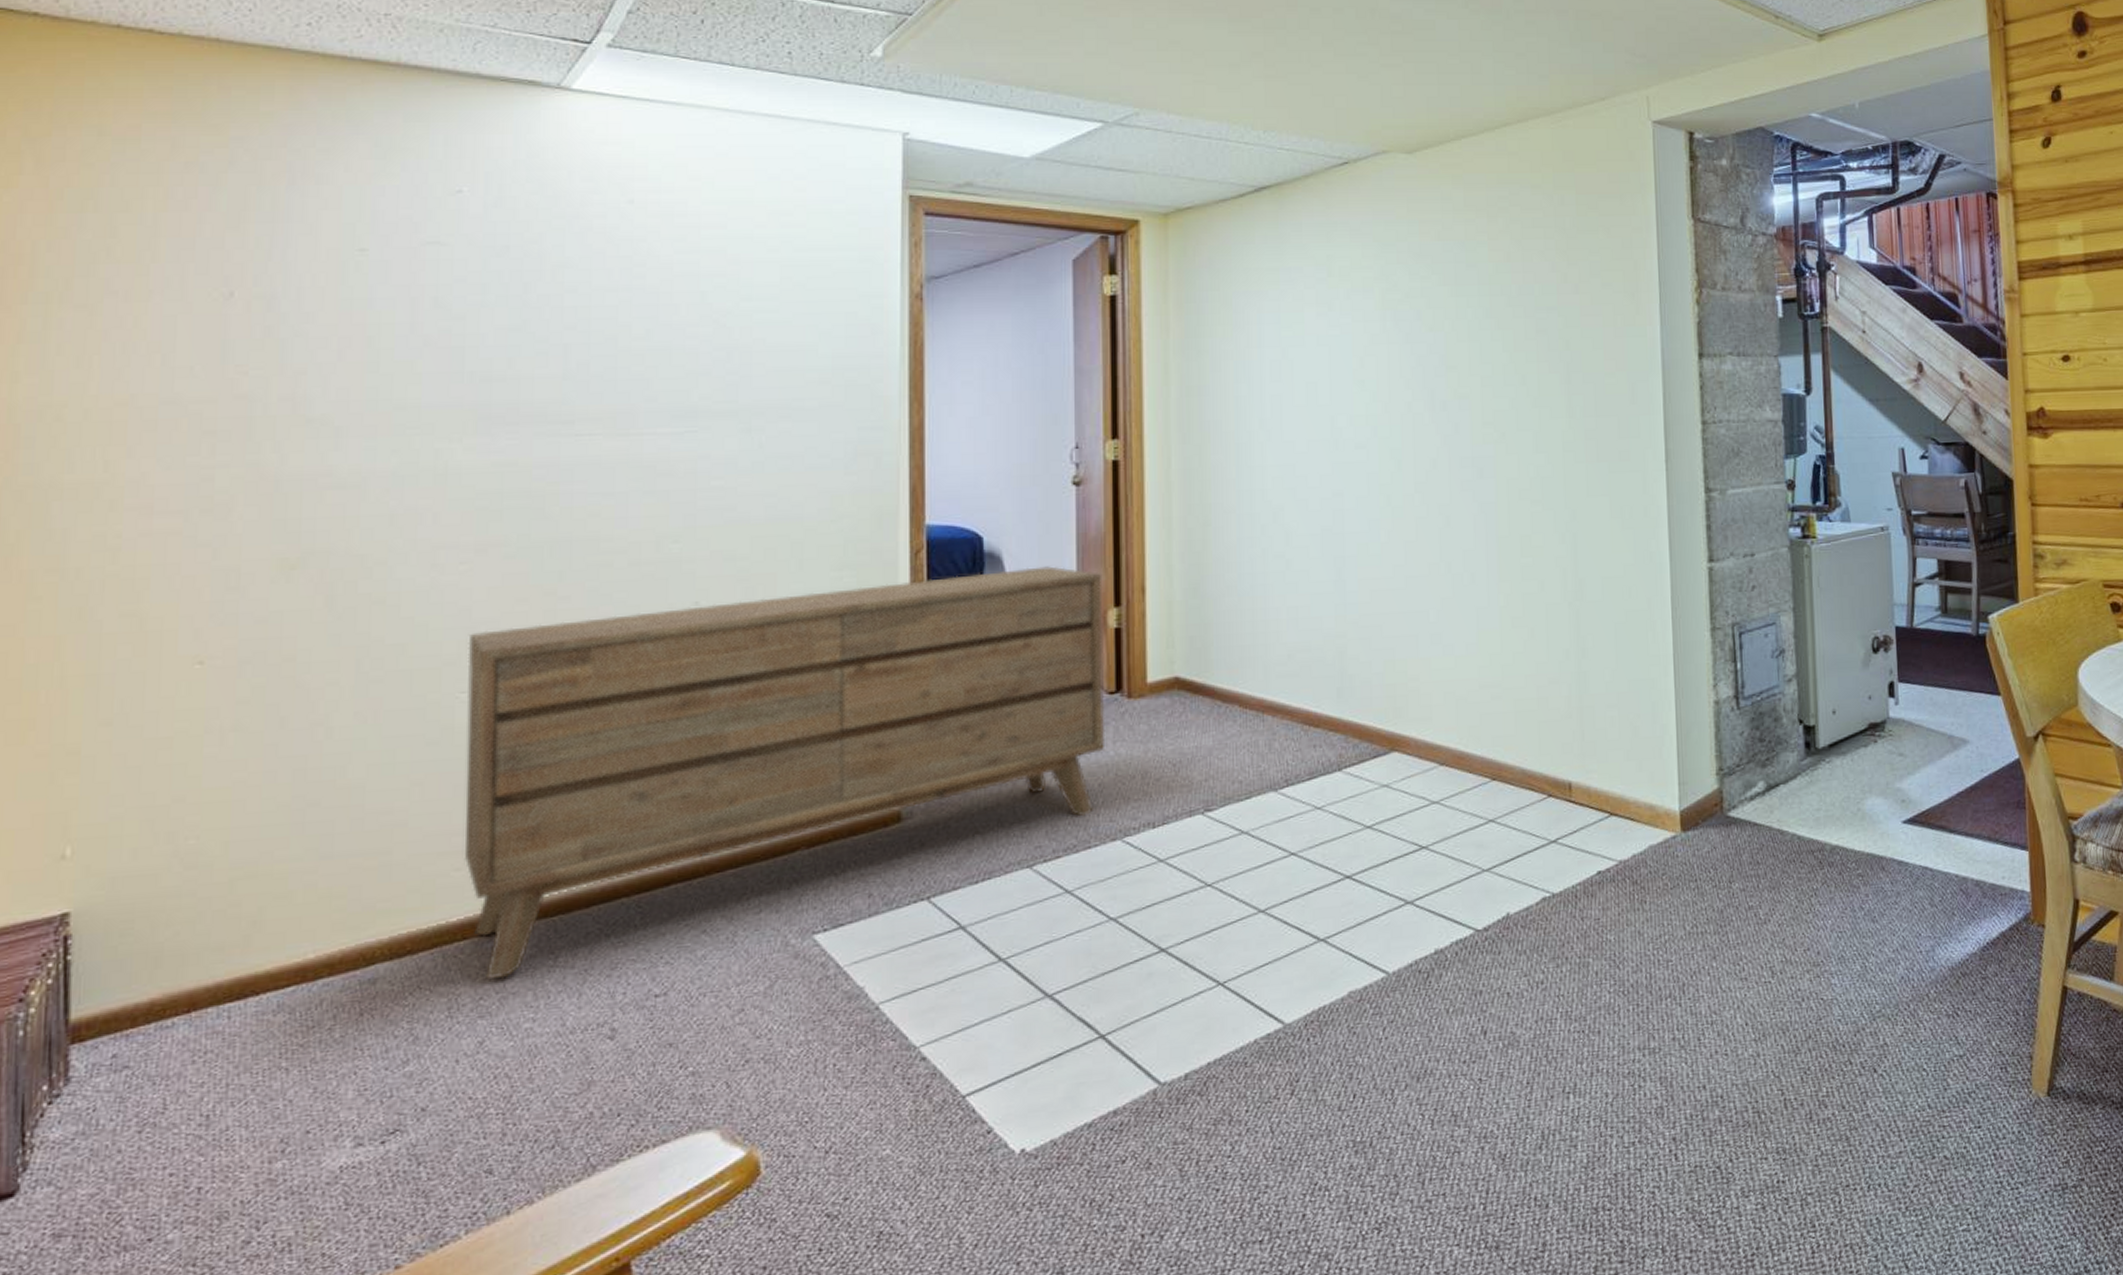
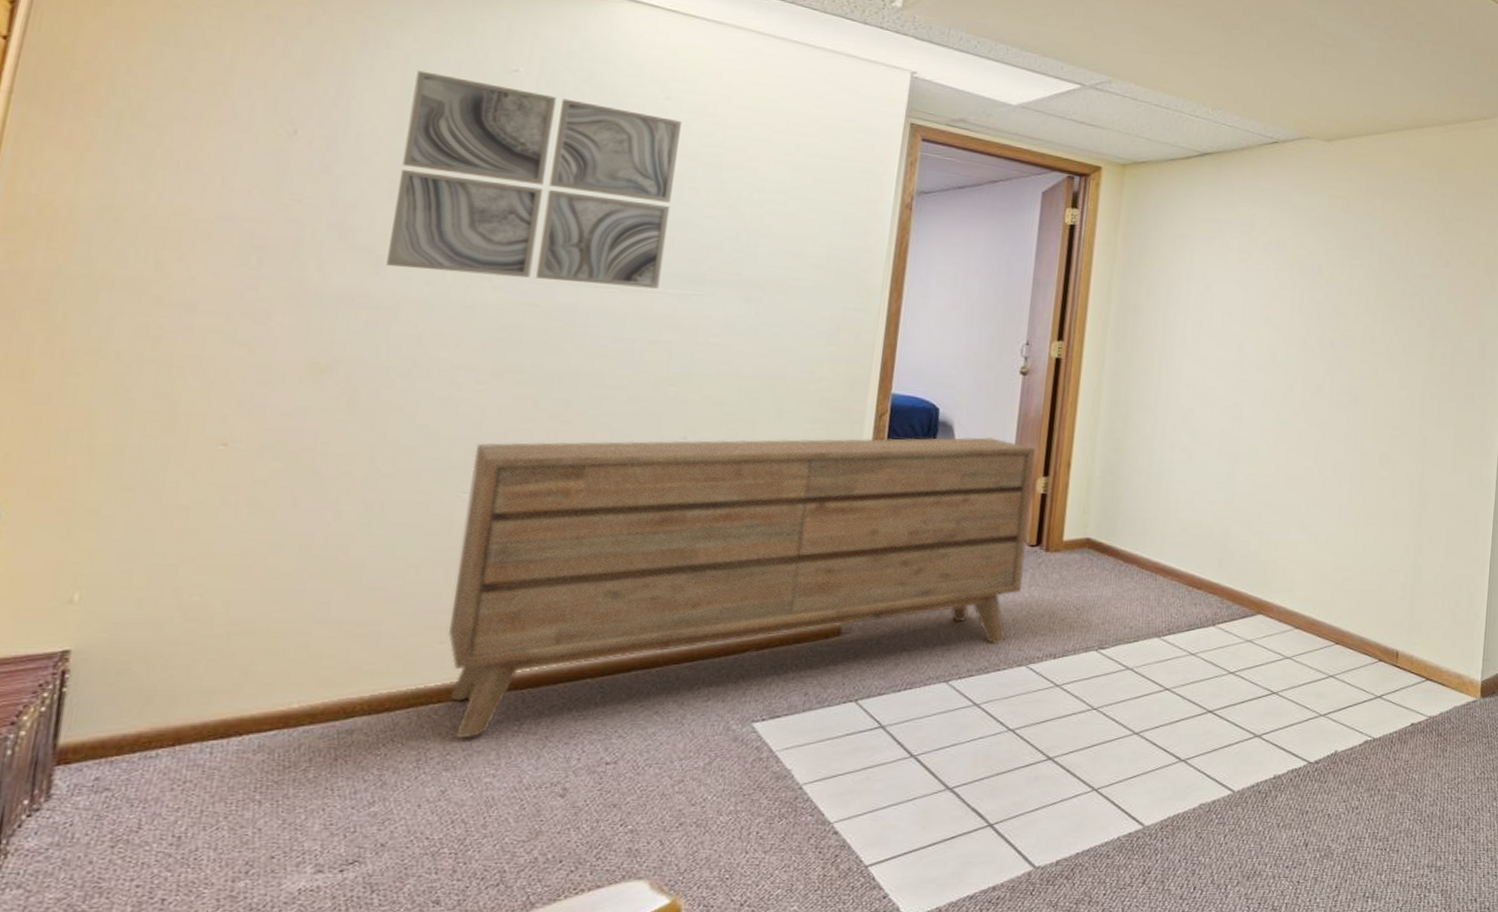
wall art: none [347,205,649,437] -> present [386,70,682,289]

